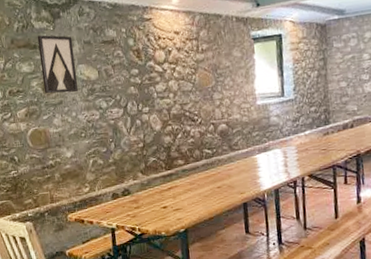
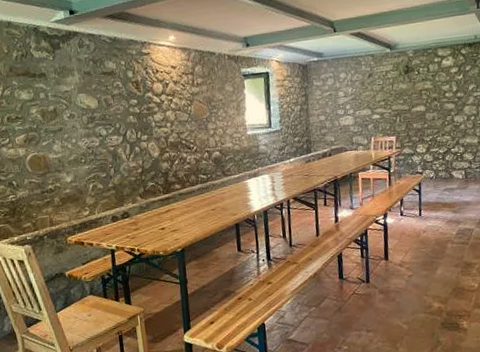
wall art: present [37,35,78,94] -> none [36,64,78,121]

